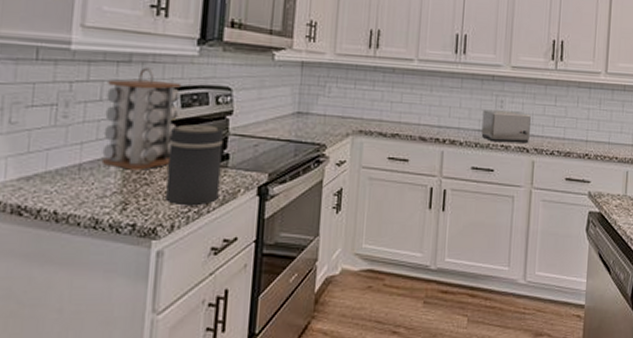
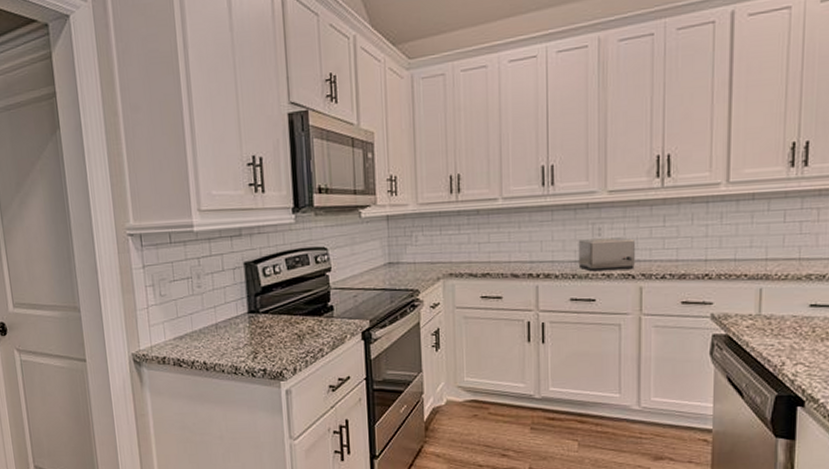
spice rack: present [101,67,182,170] -> none [226,238,285,326]
cylinder: present [166,124,224,206] -> none [282,282,329,352]

